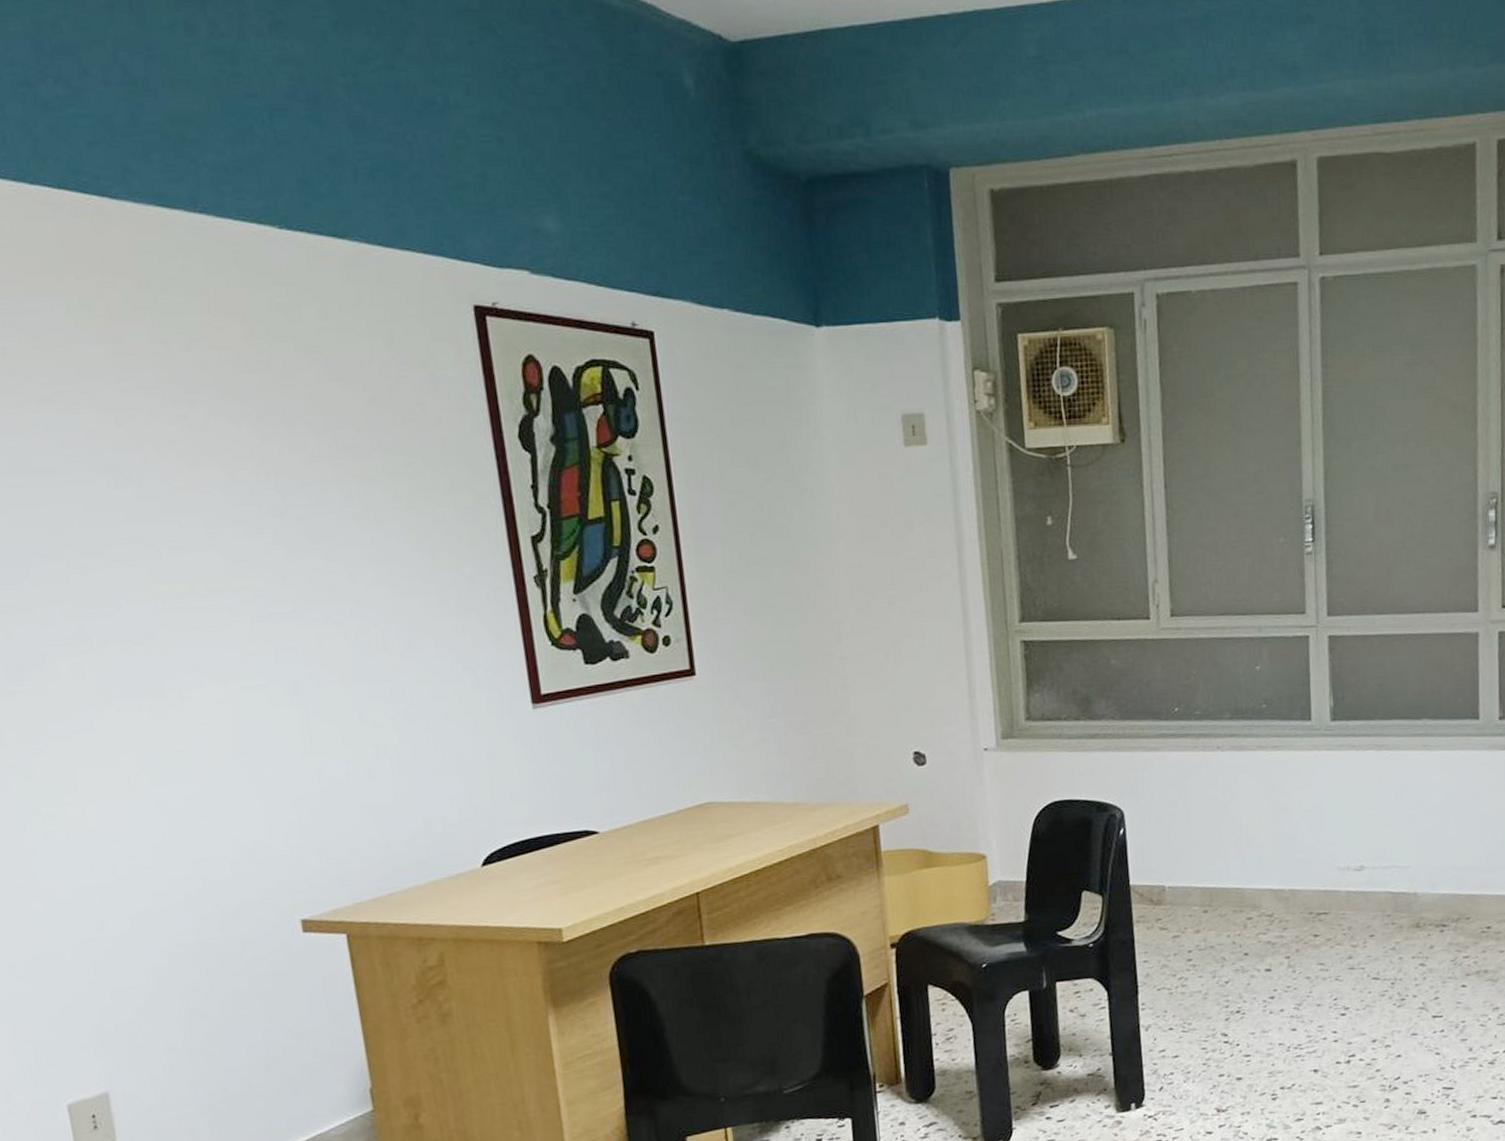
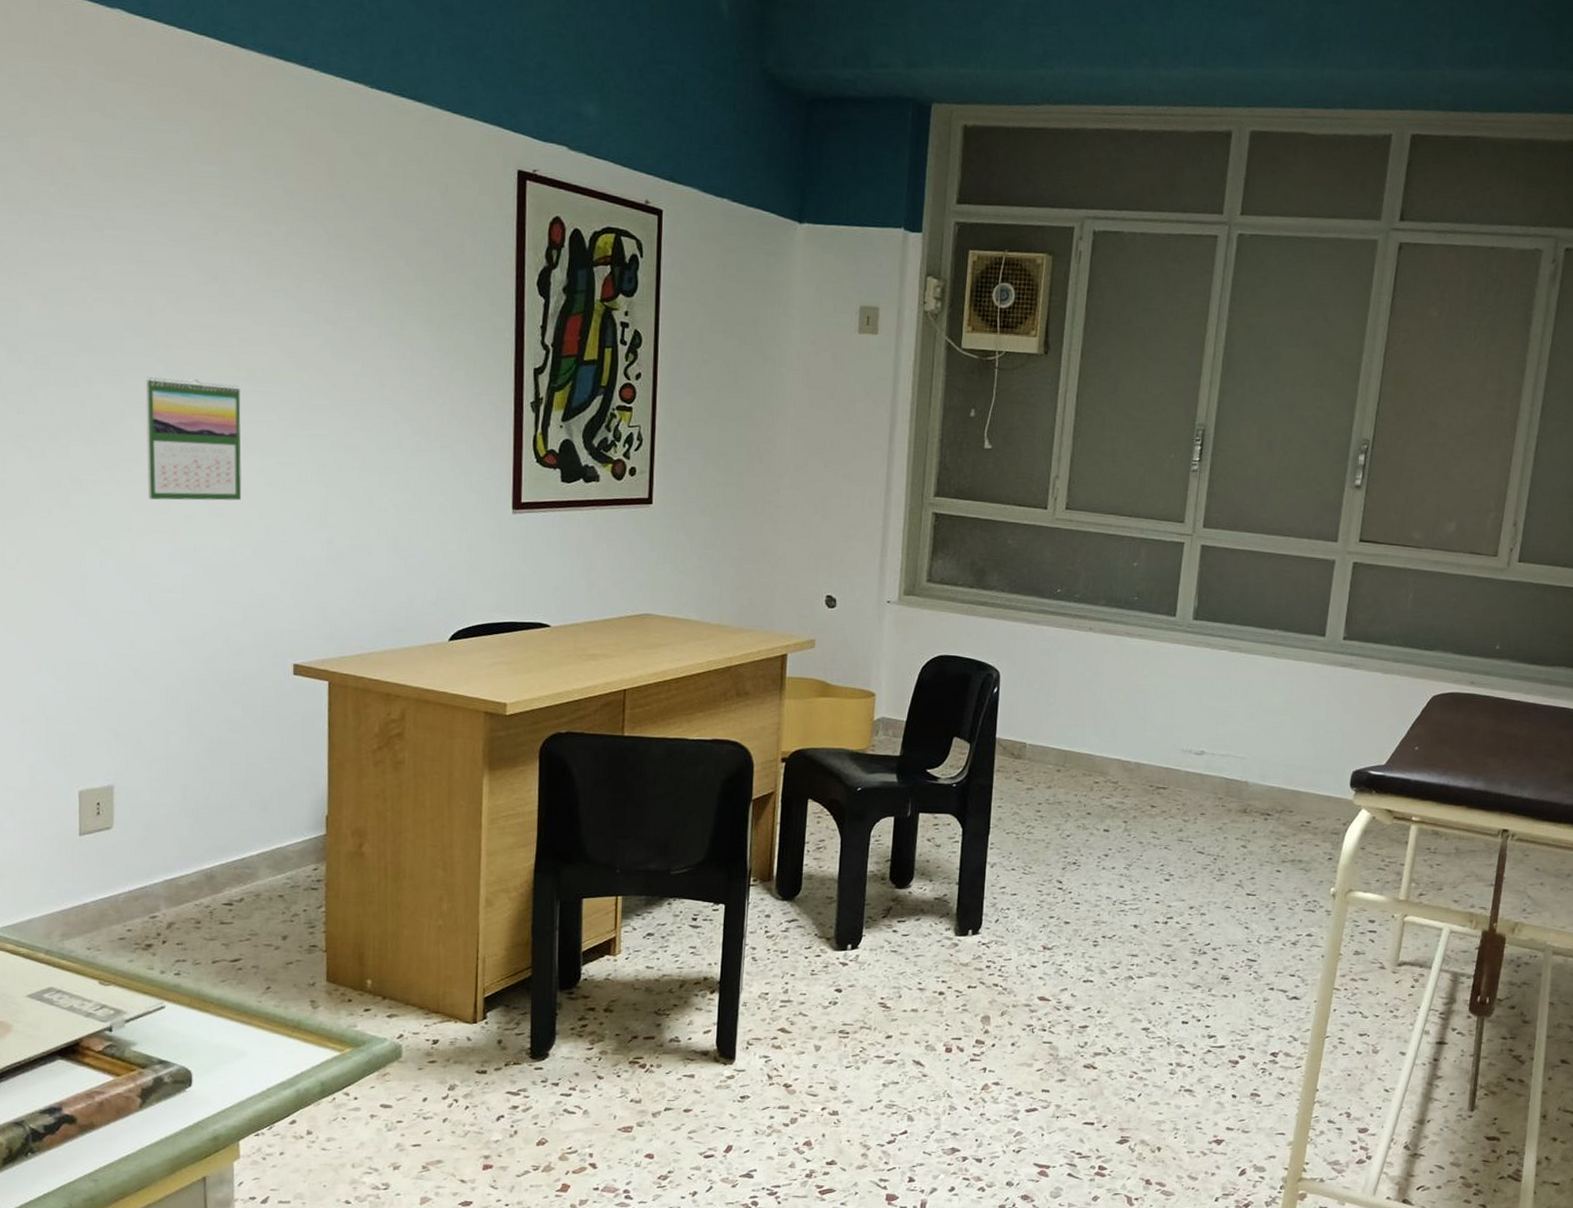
calendar: none [63,601,206,752] -> present [145,376,242,501]

